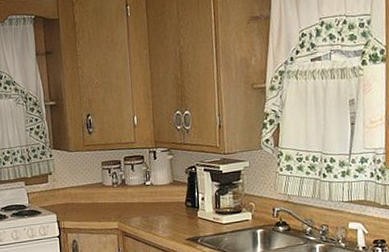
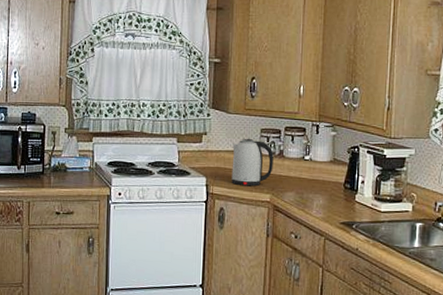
kettle: none [77,172,118,218] -> present [231,138,274,187]

